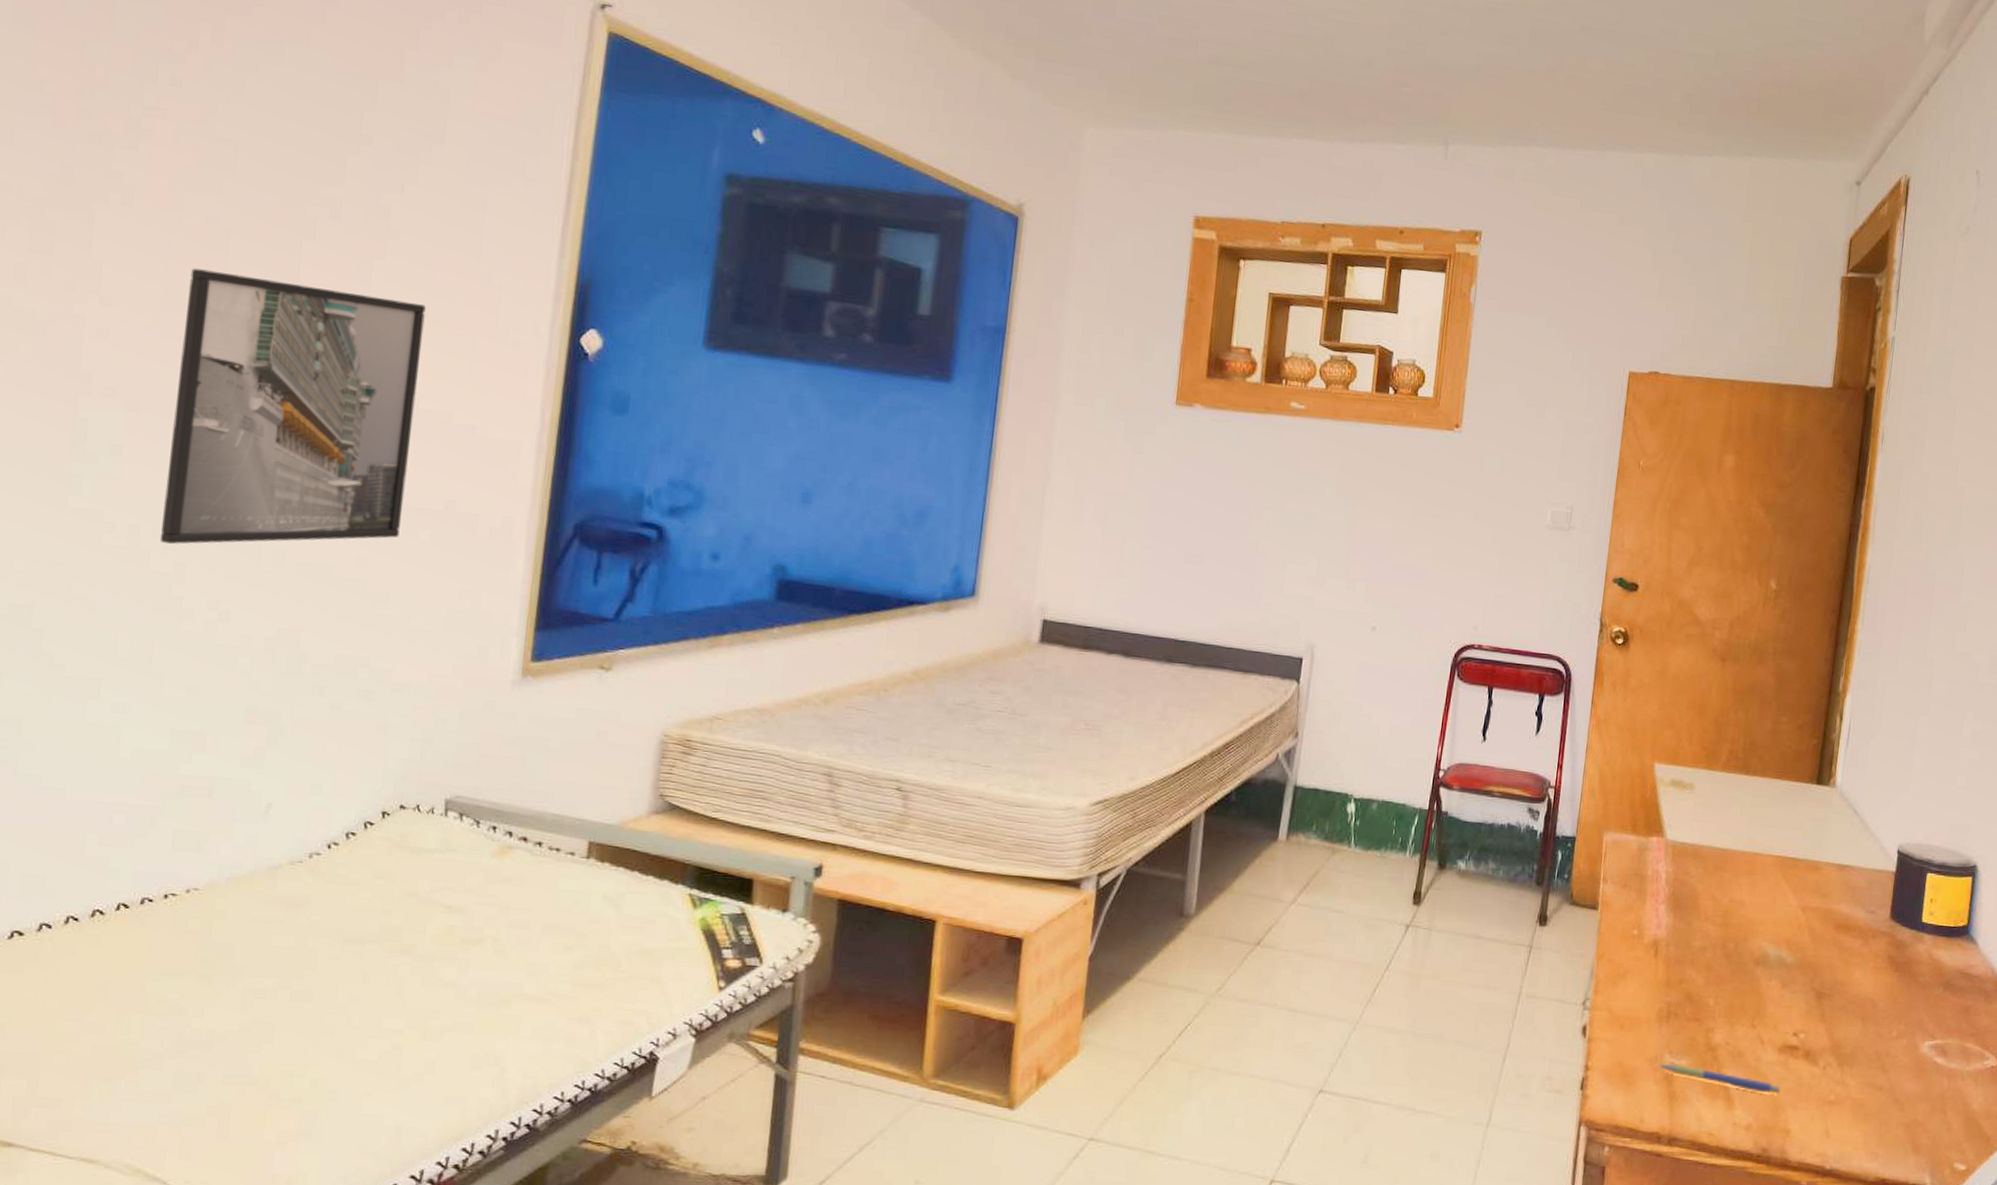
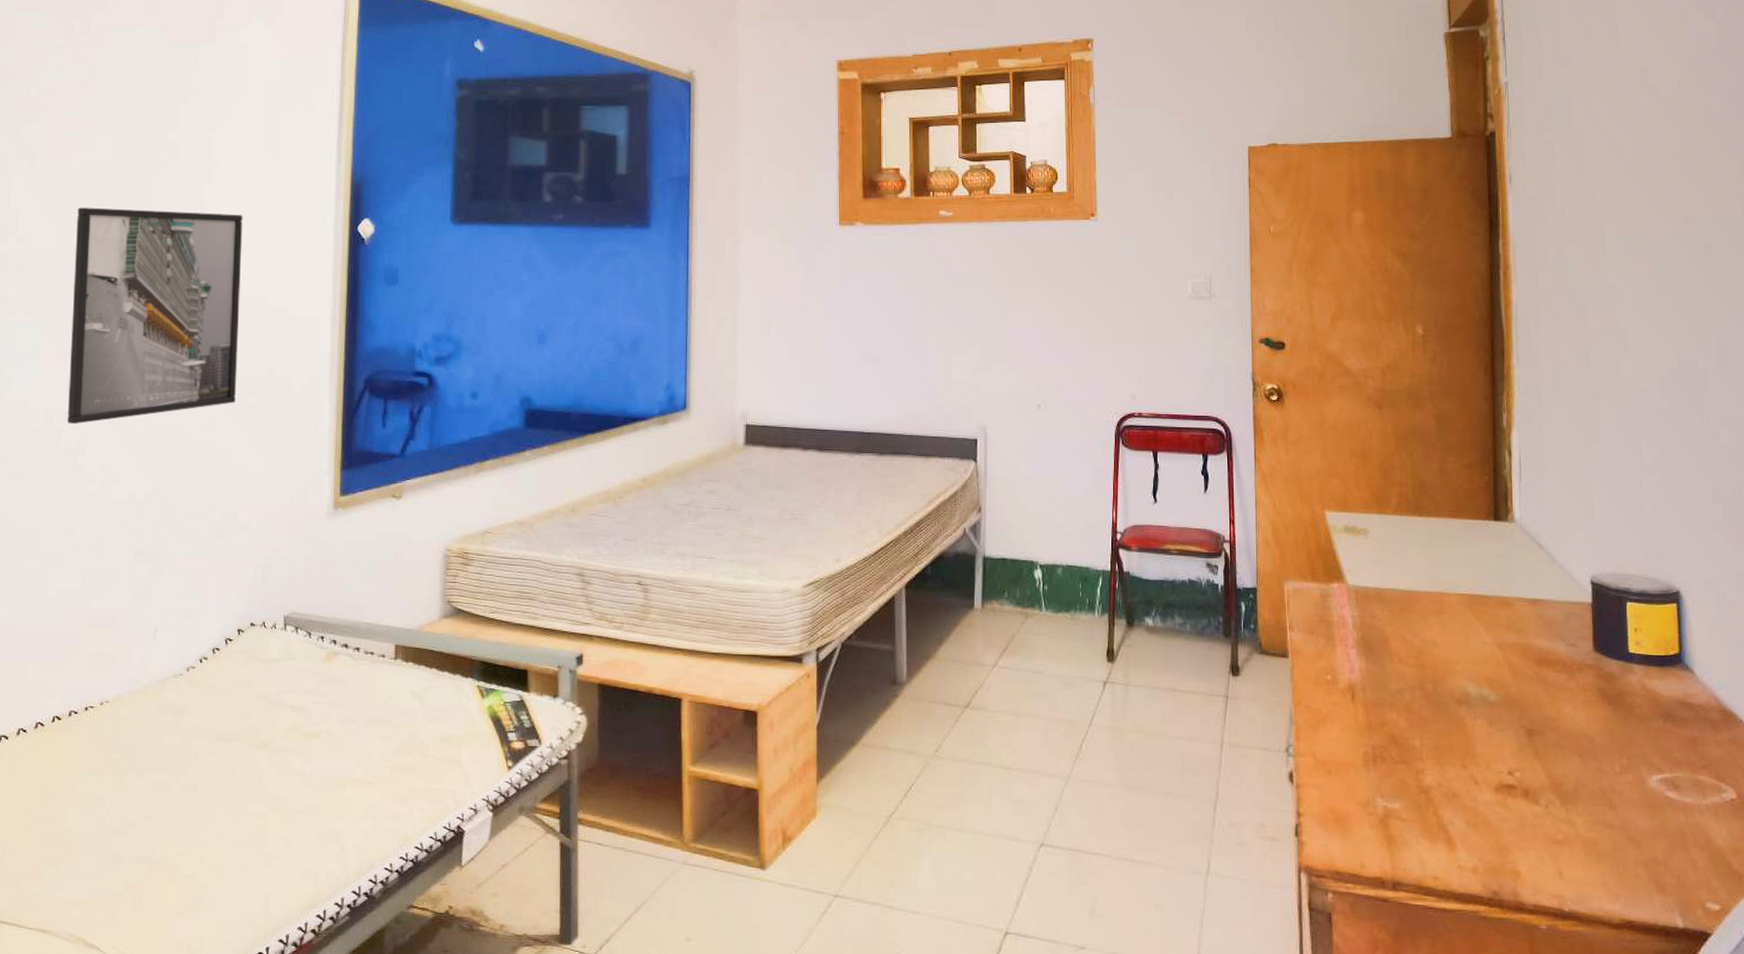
pen: present [1659,1063,1780,1094] -> none [1372,807,1503,835]

